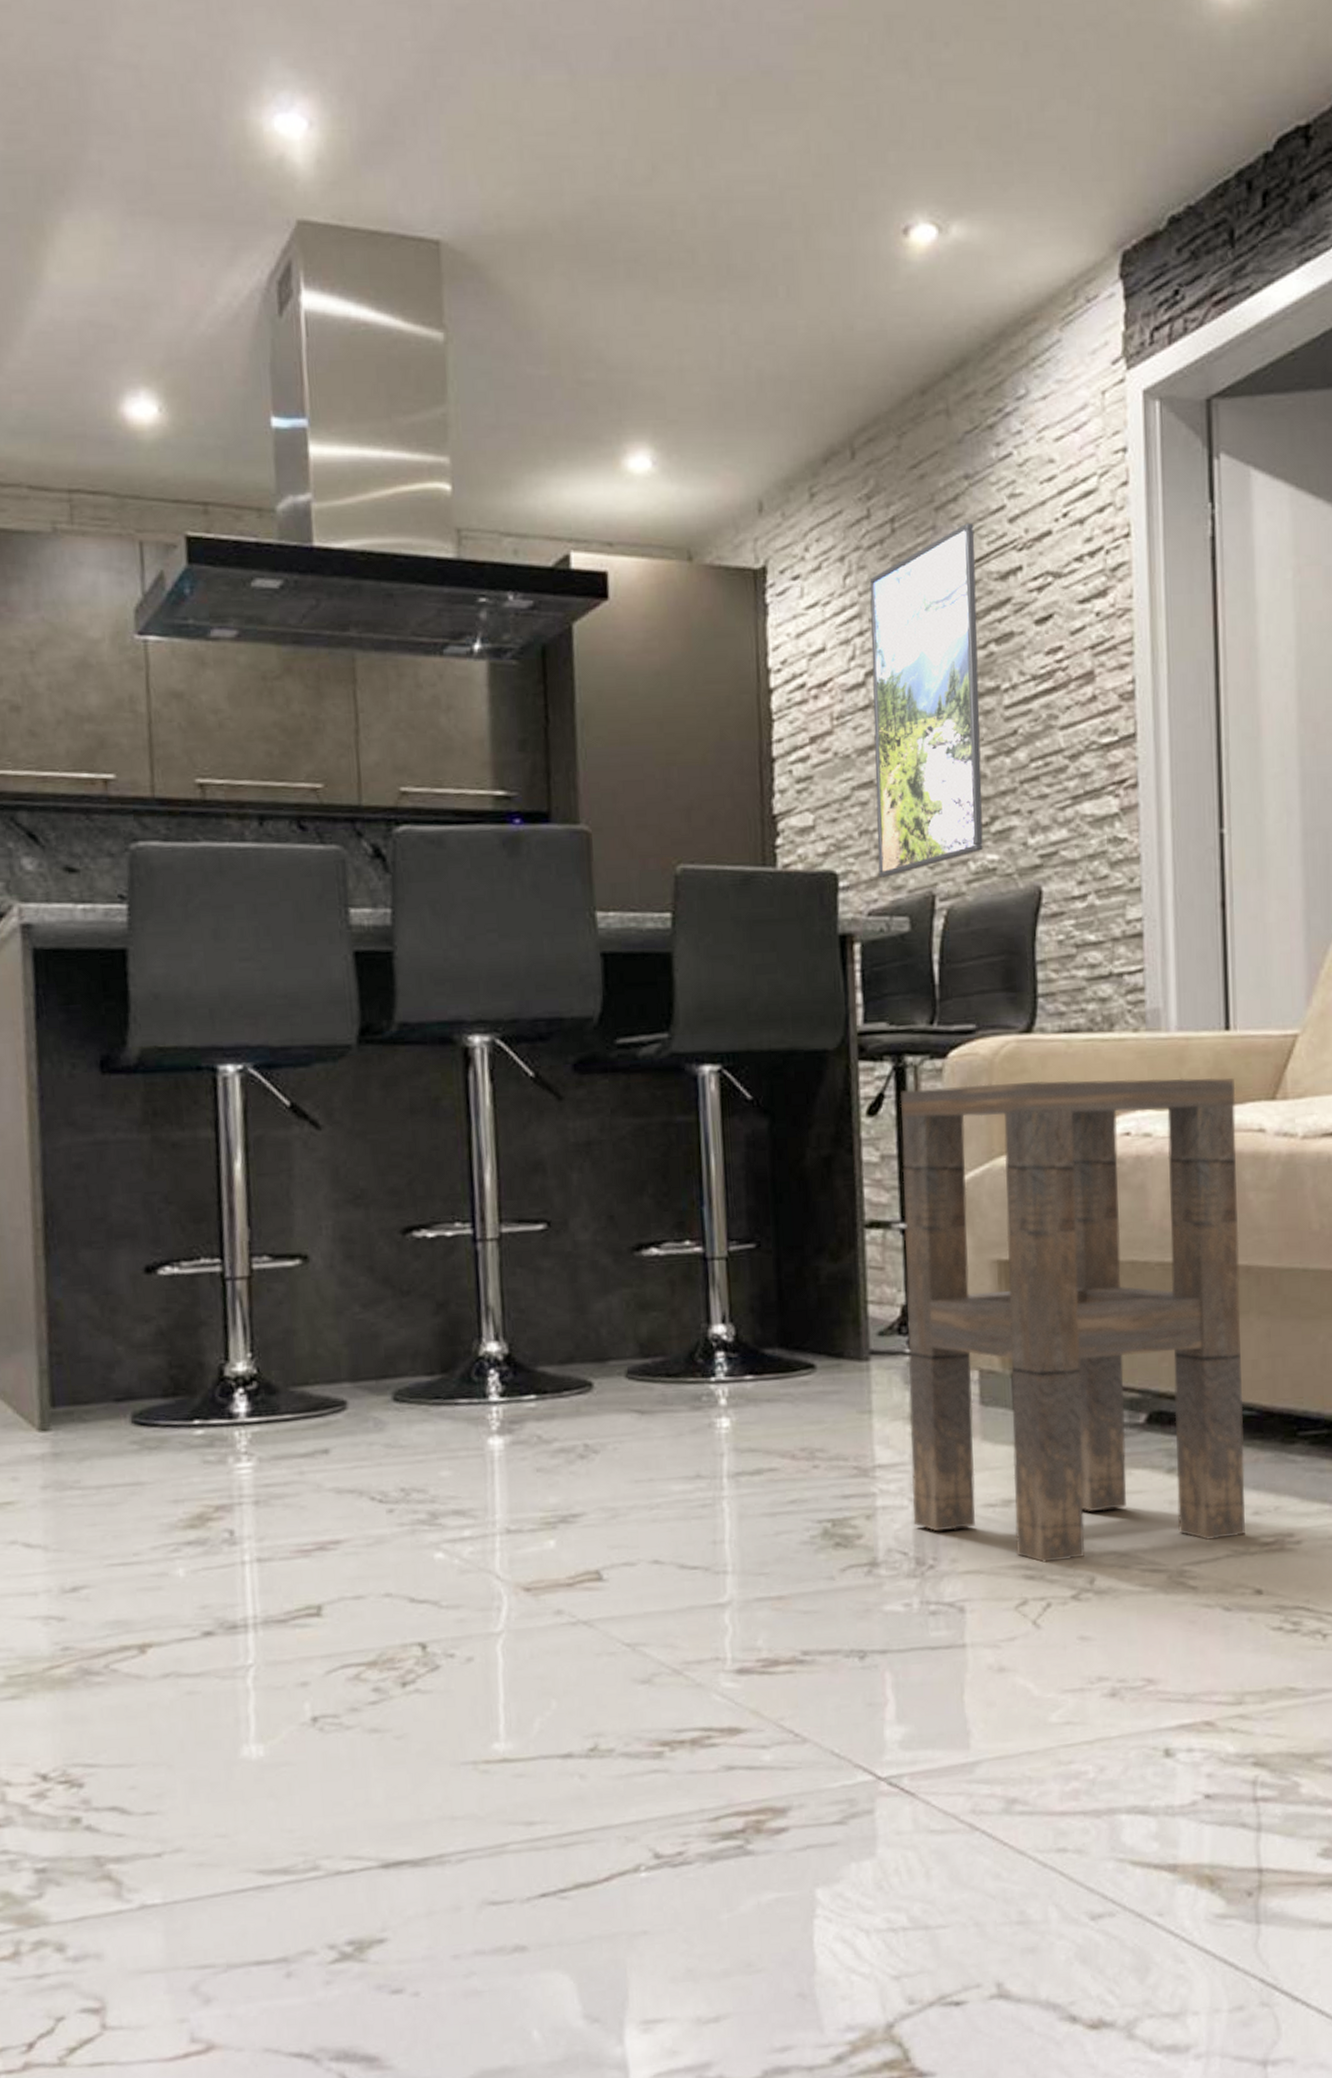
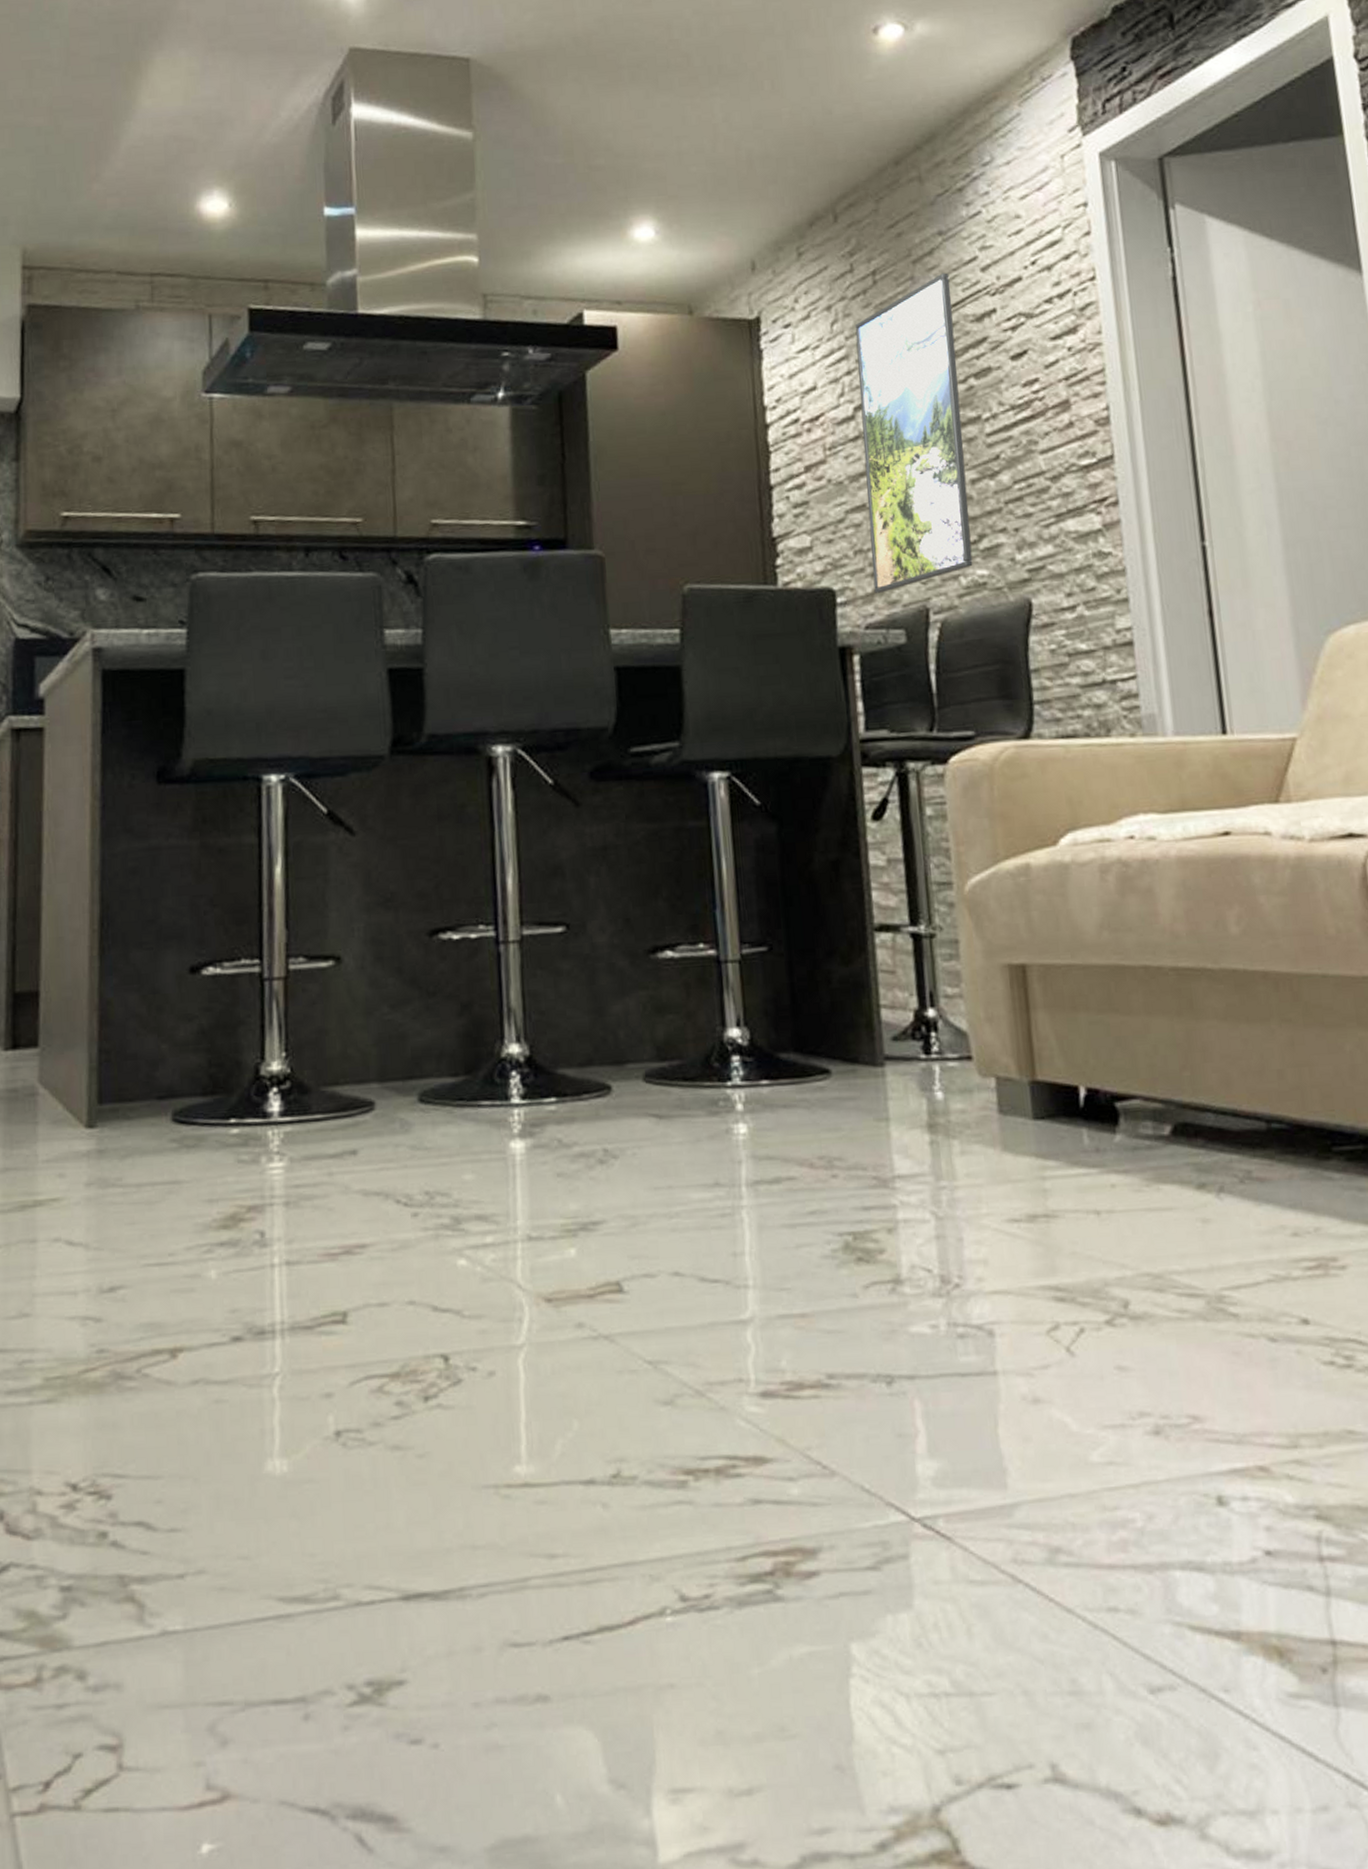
side table: present [900,1077,1245,1563] -> none [904,781,1285,1284]

